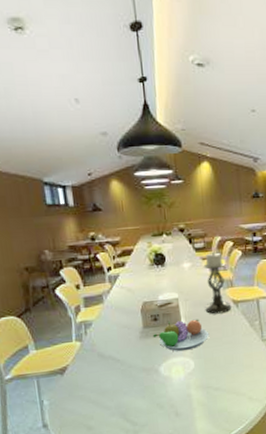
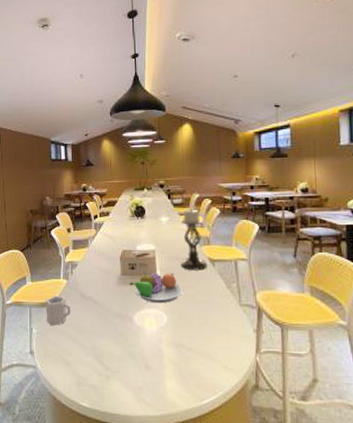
cup: none [56,360,89,393] -> present [45,296,71,326]

